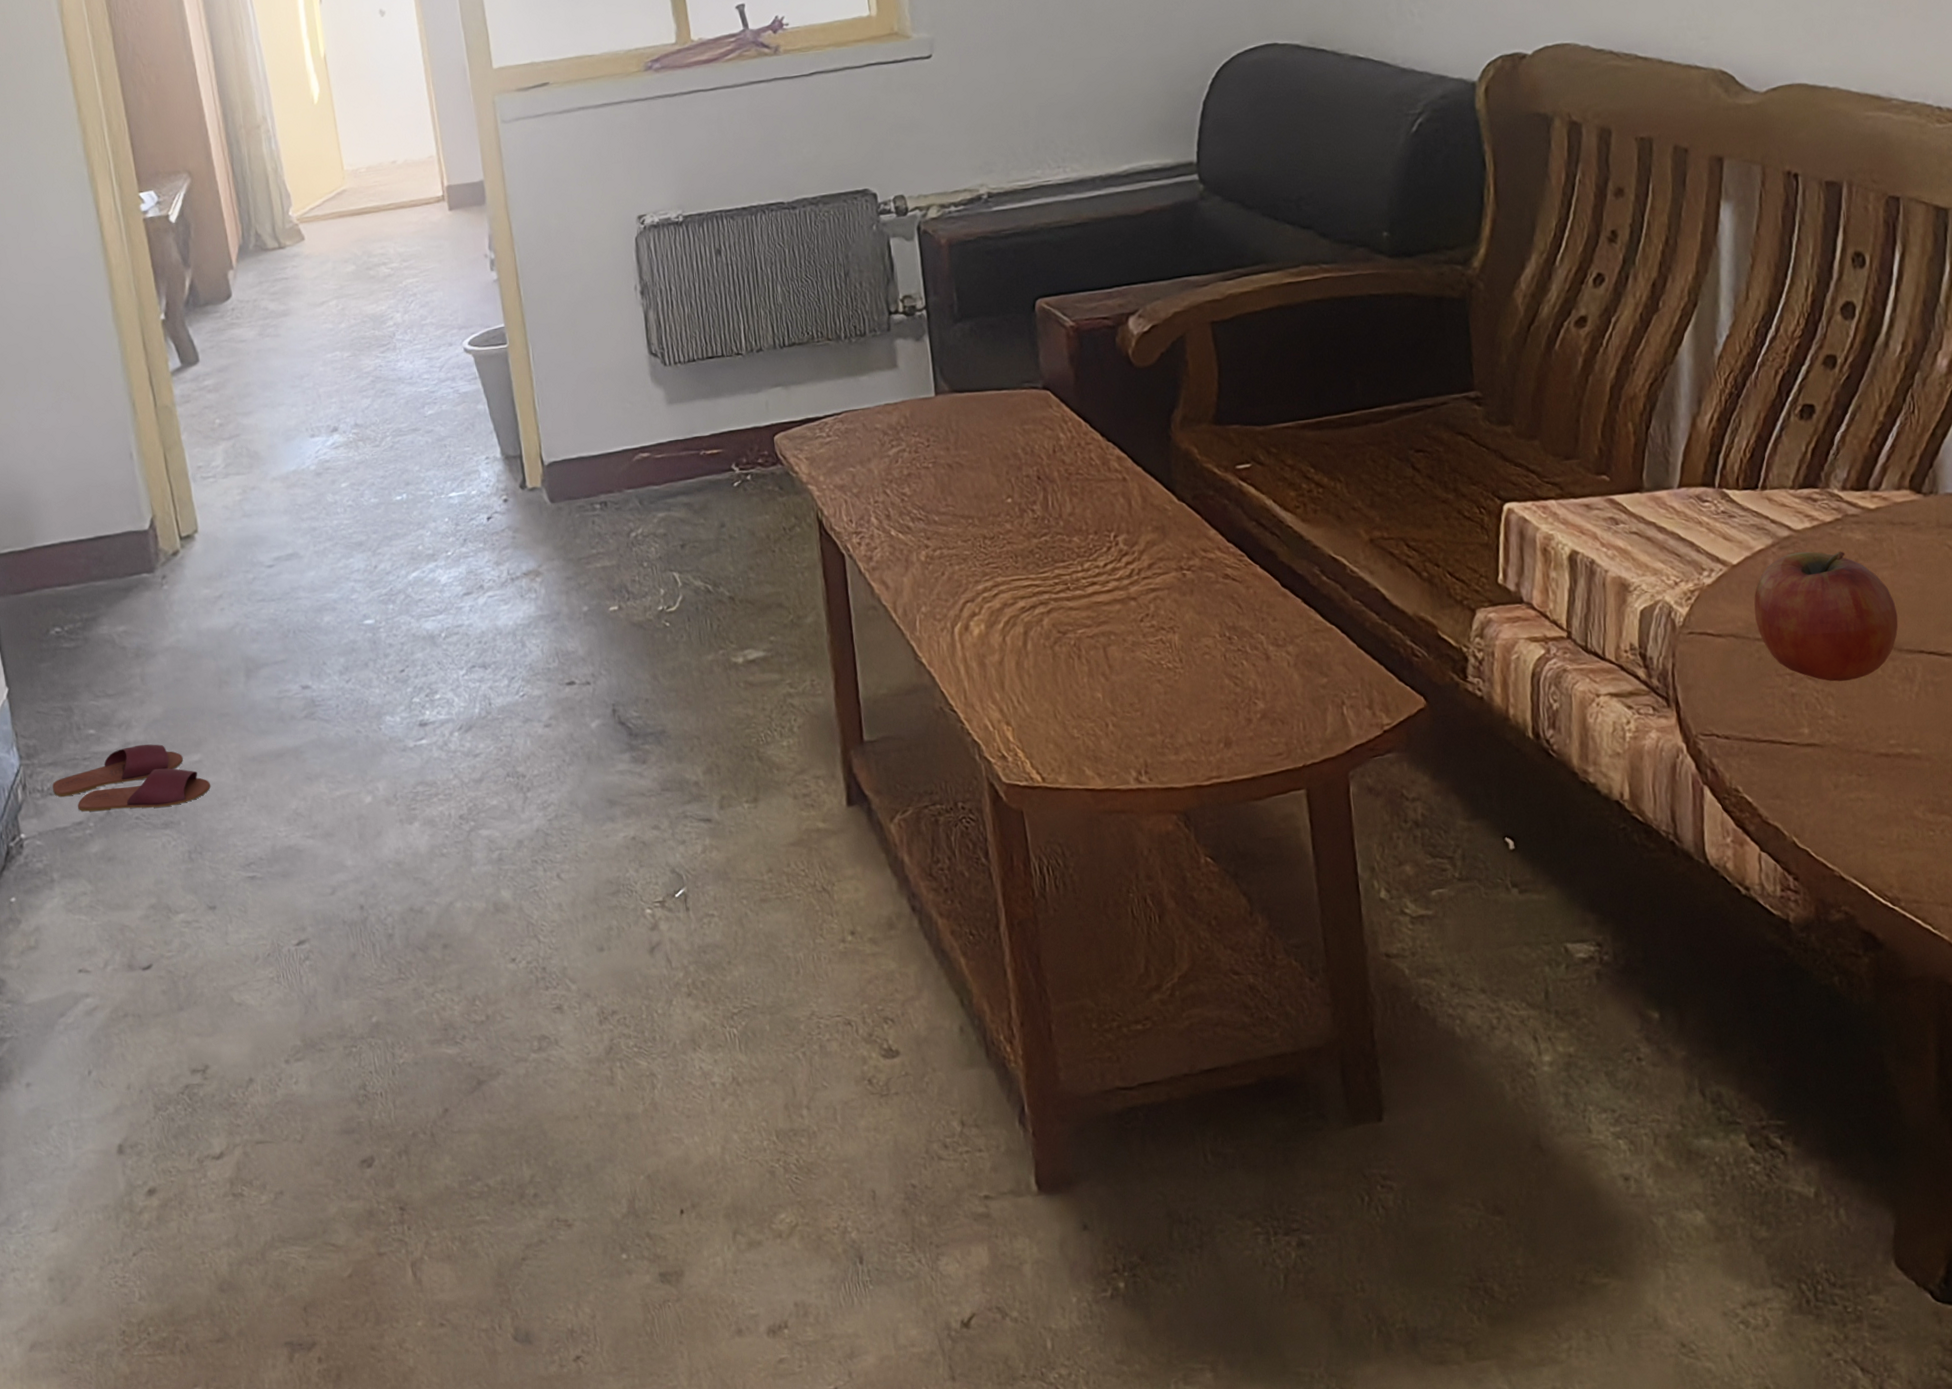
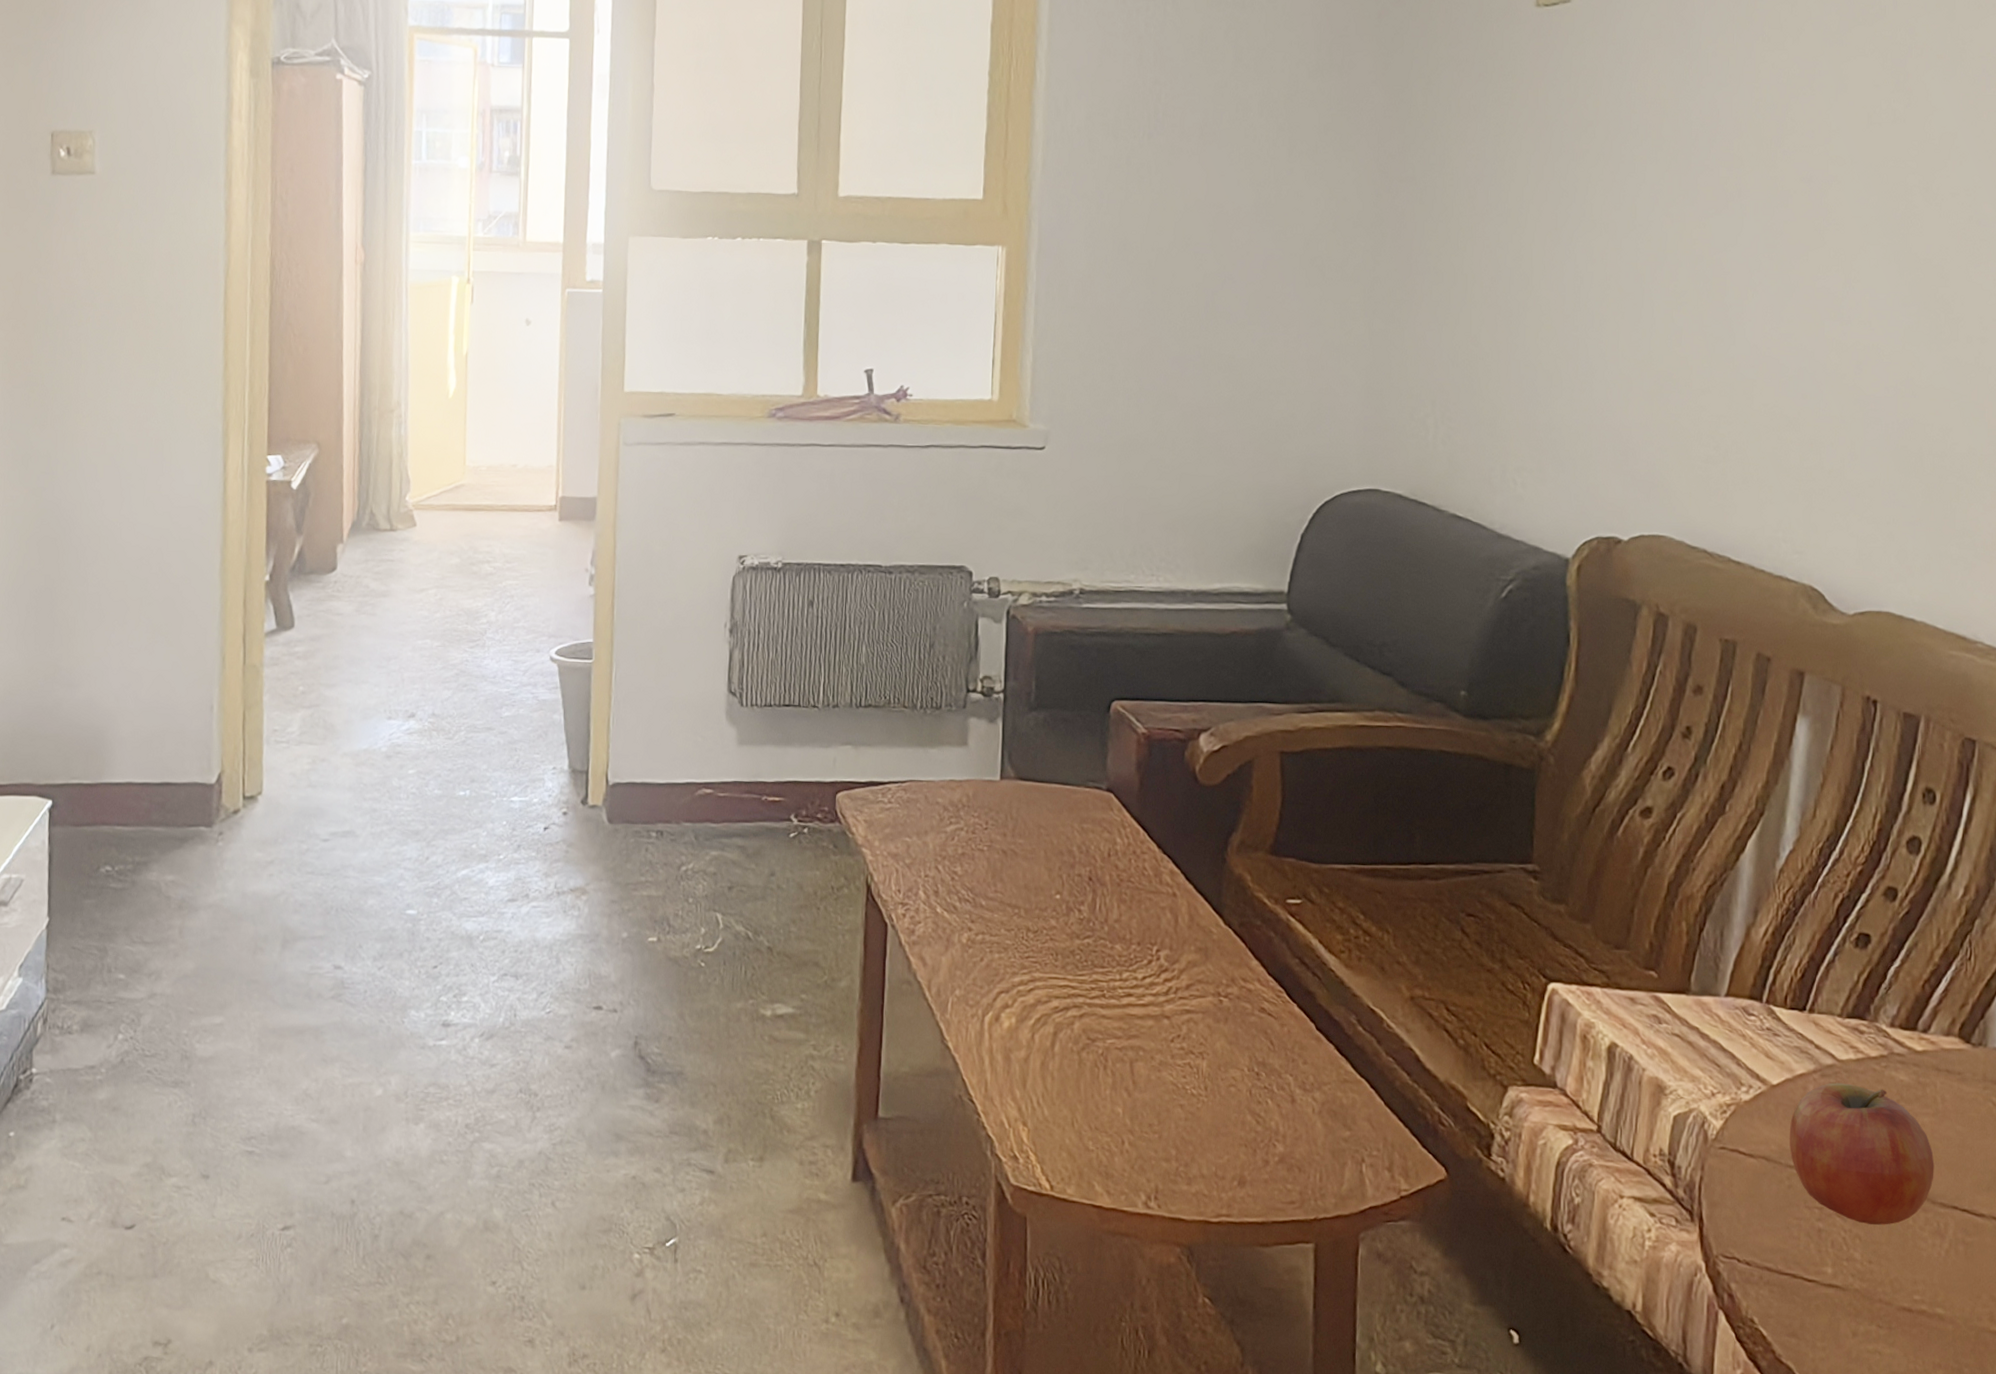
slippers: present [52,744,210,812] -> none [72,997,227,1065]

